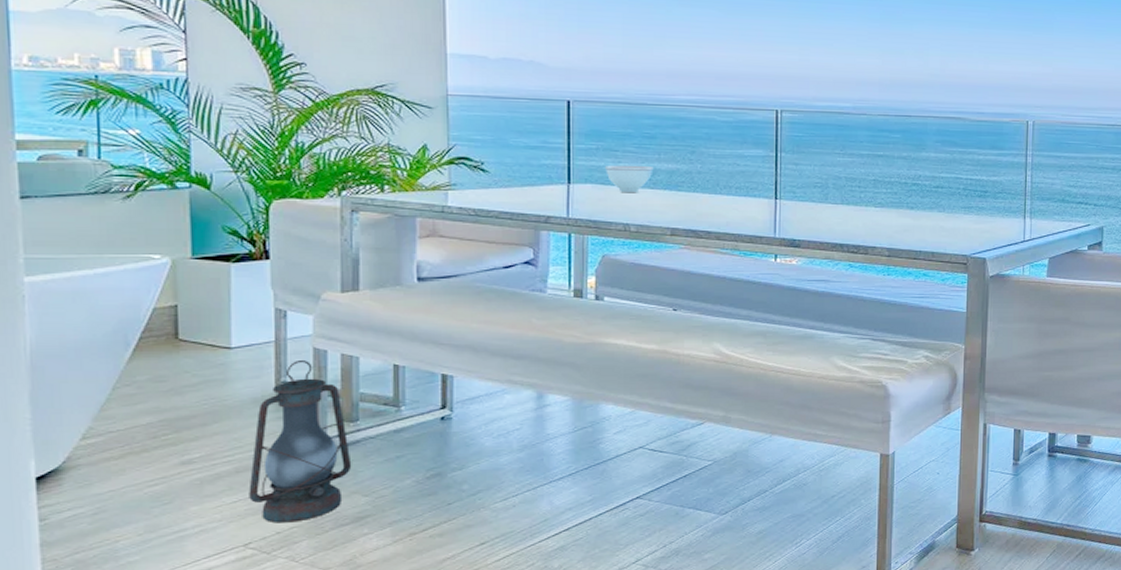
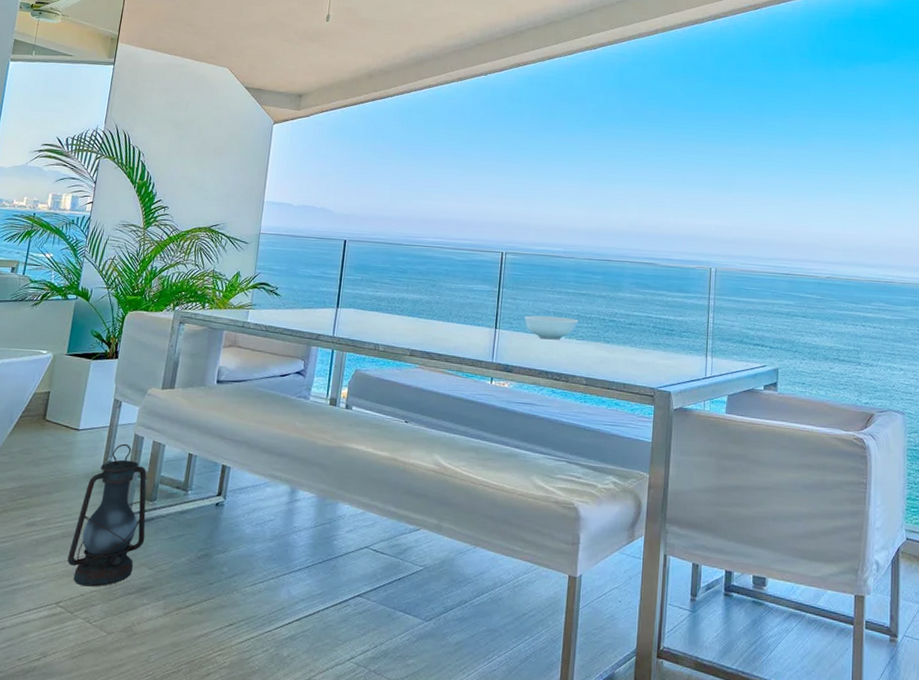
bowl: present [605,165,654,193] -> none [366,293,403,318]
bowl: none [810,182,877,209] -> present [524,315,579,340]

